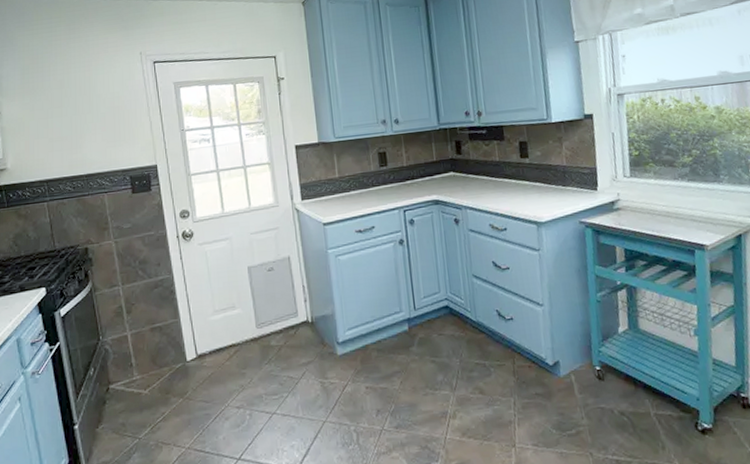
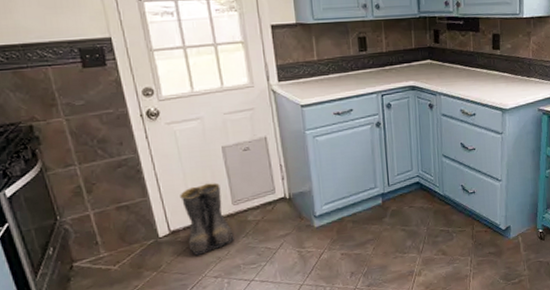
boots: none [208,304,258,382] -> present [180,183,236,255]

